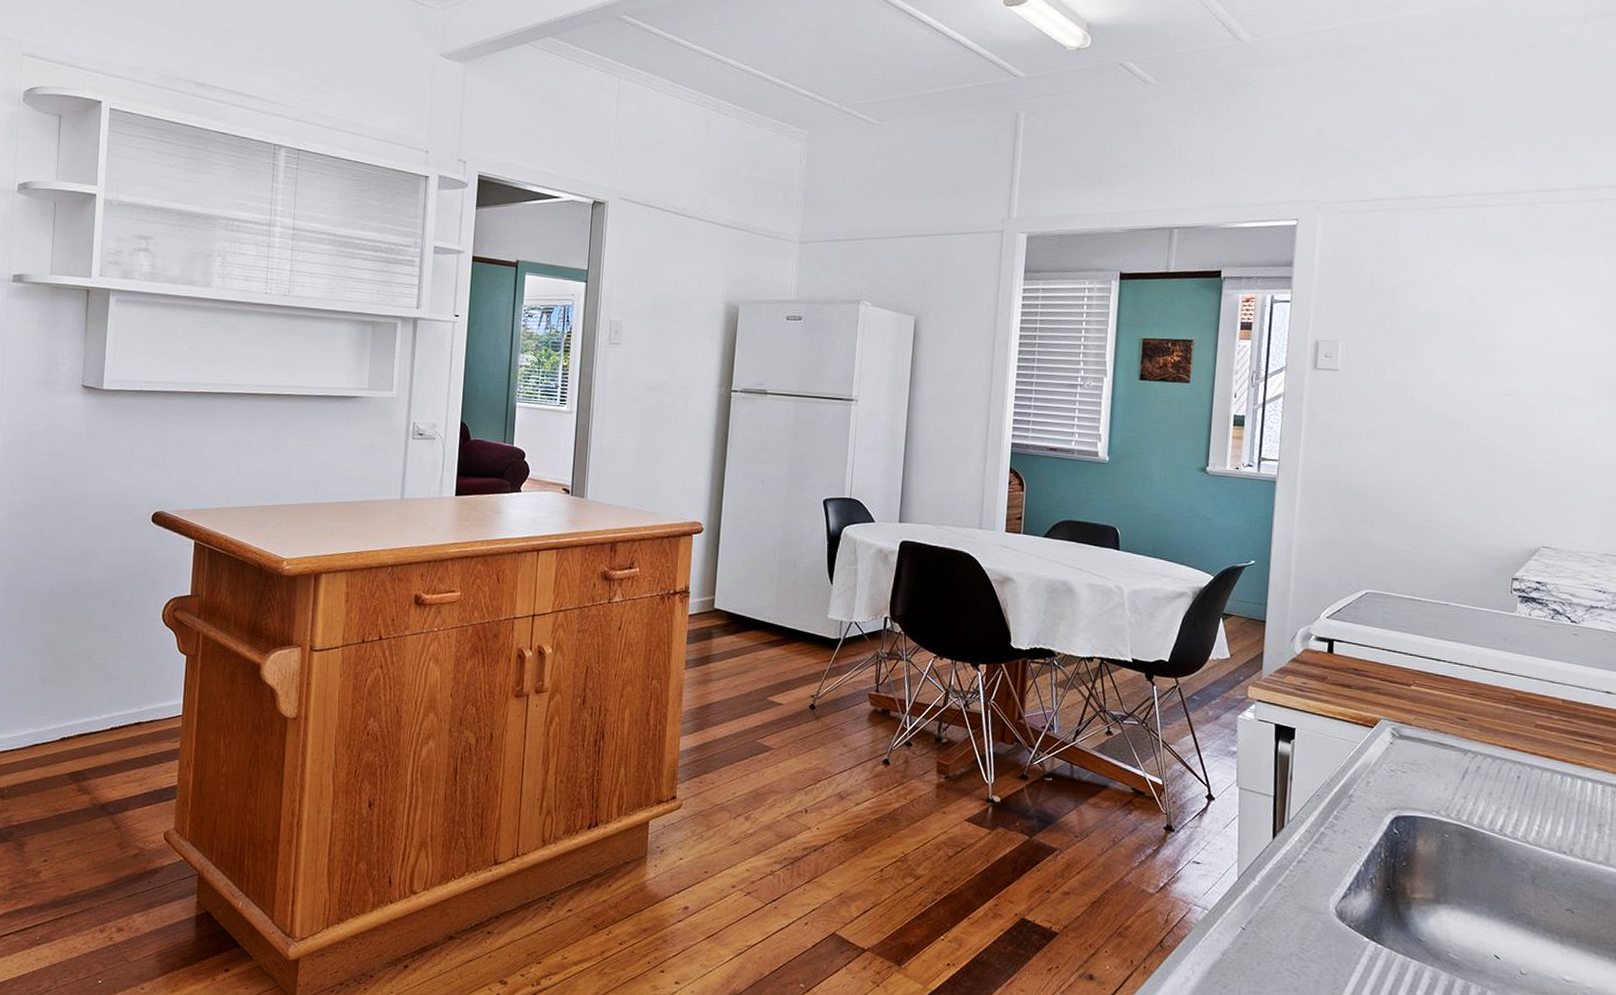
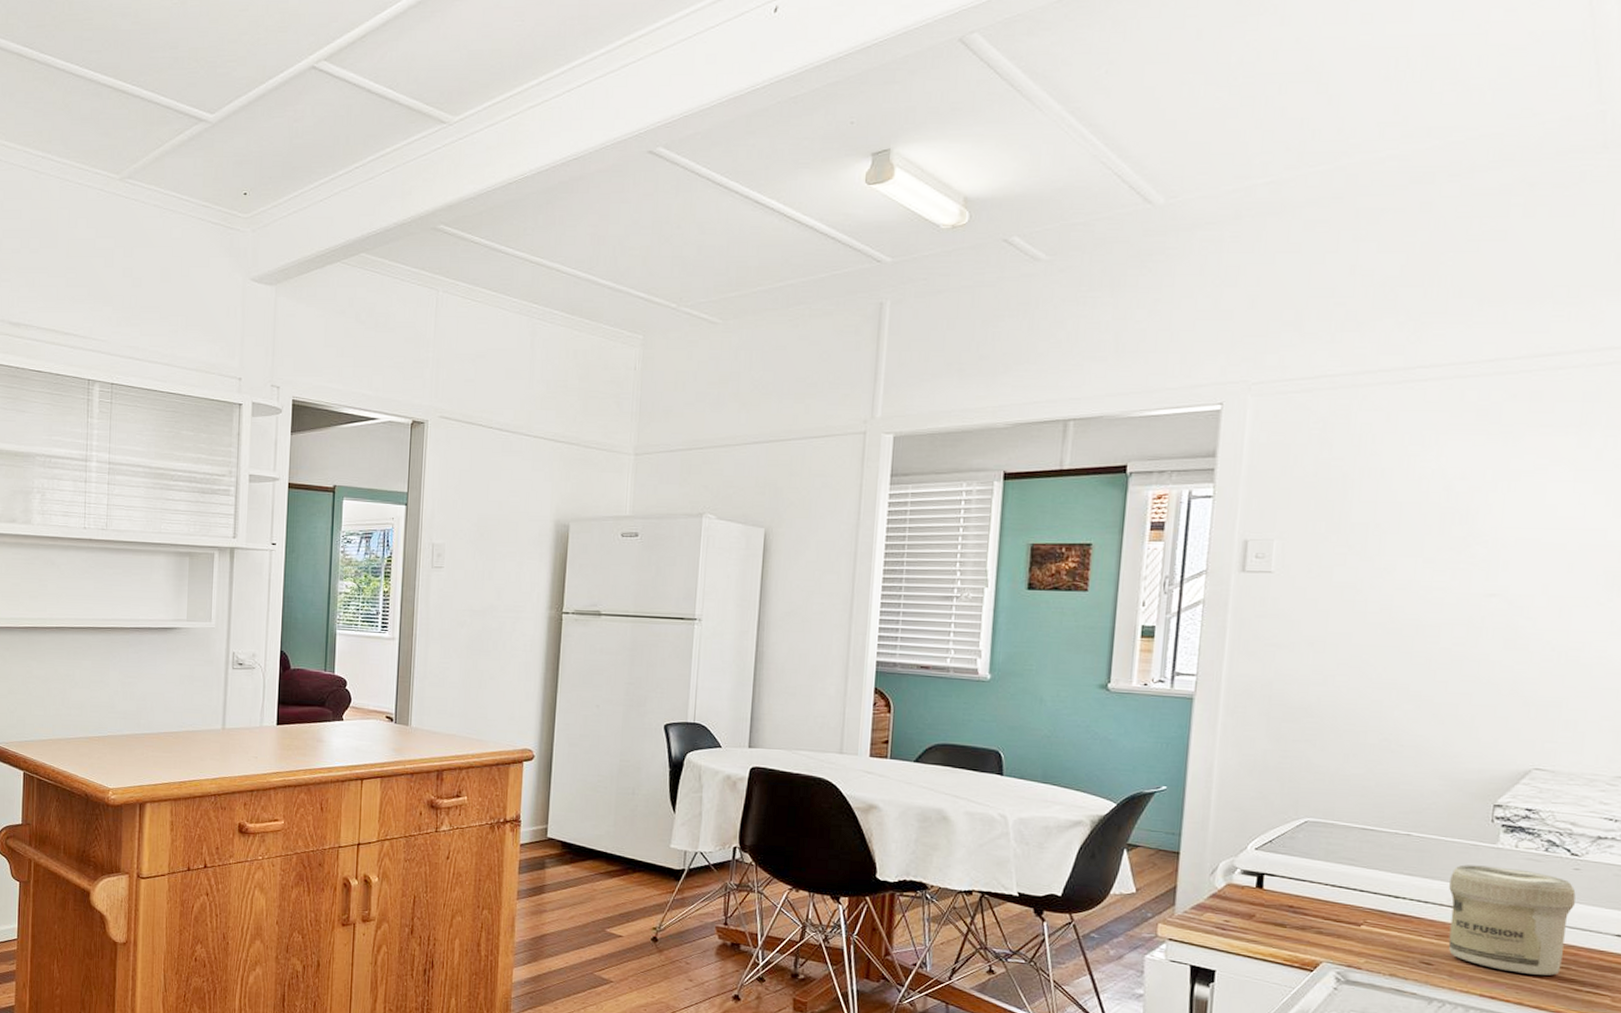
jar: none [1479,631,1575,728] -> present [1448,864,1576,976]

